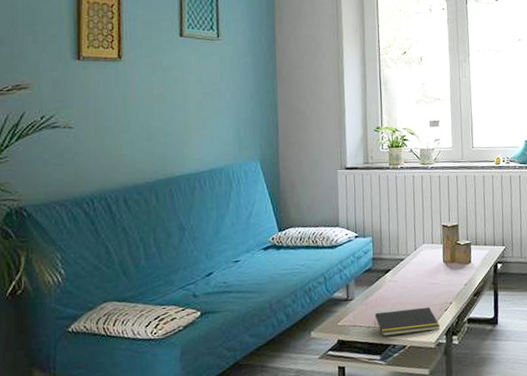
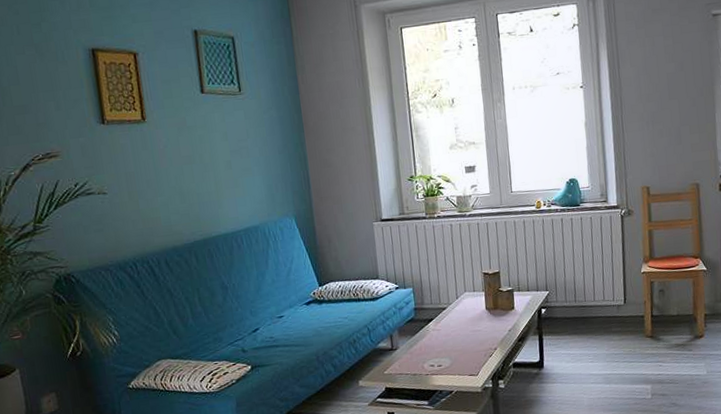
notepad: present [374,307,441,336] -> none [419,353,486,383]

